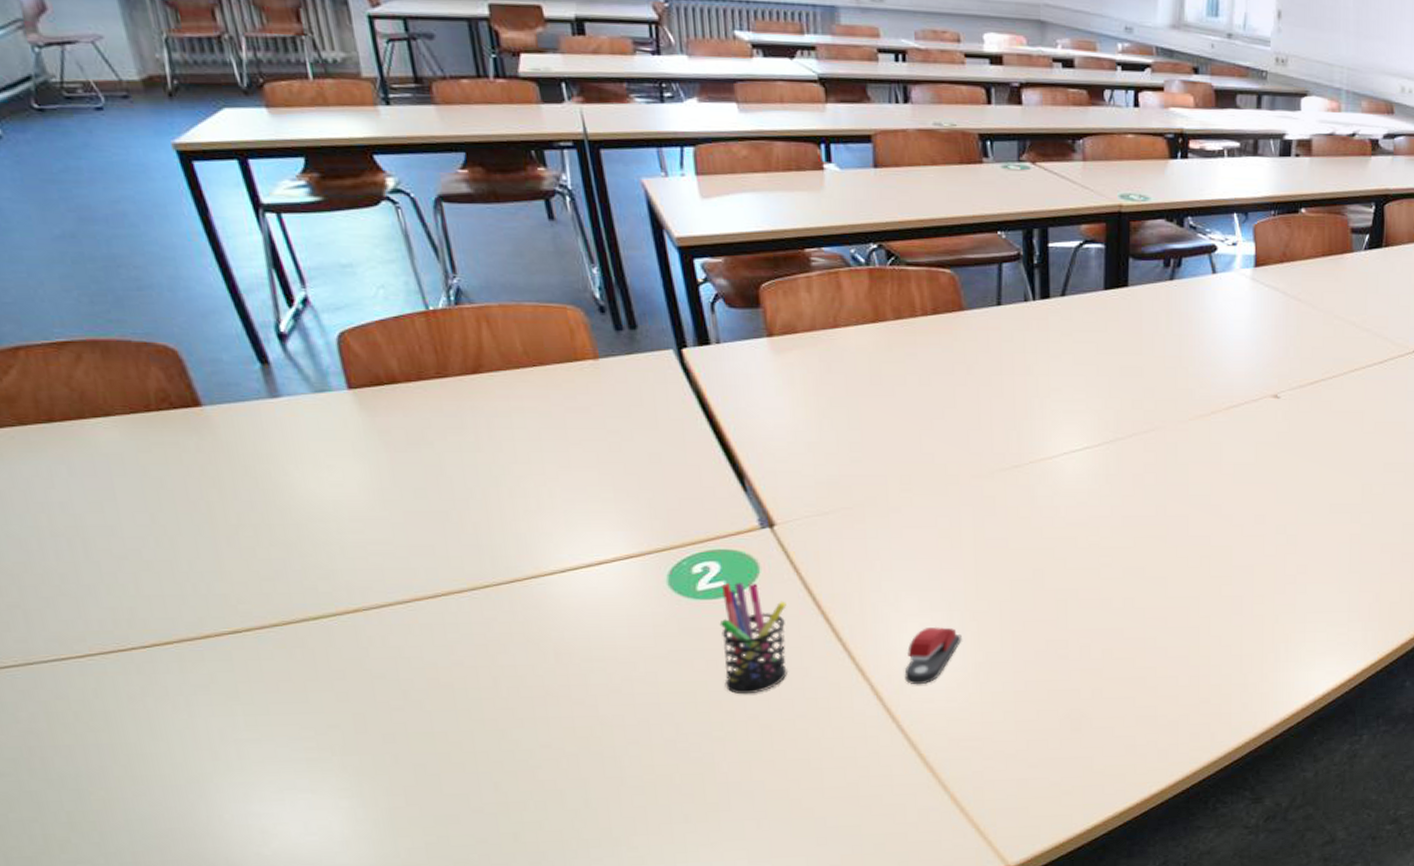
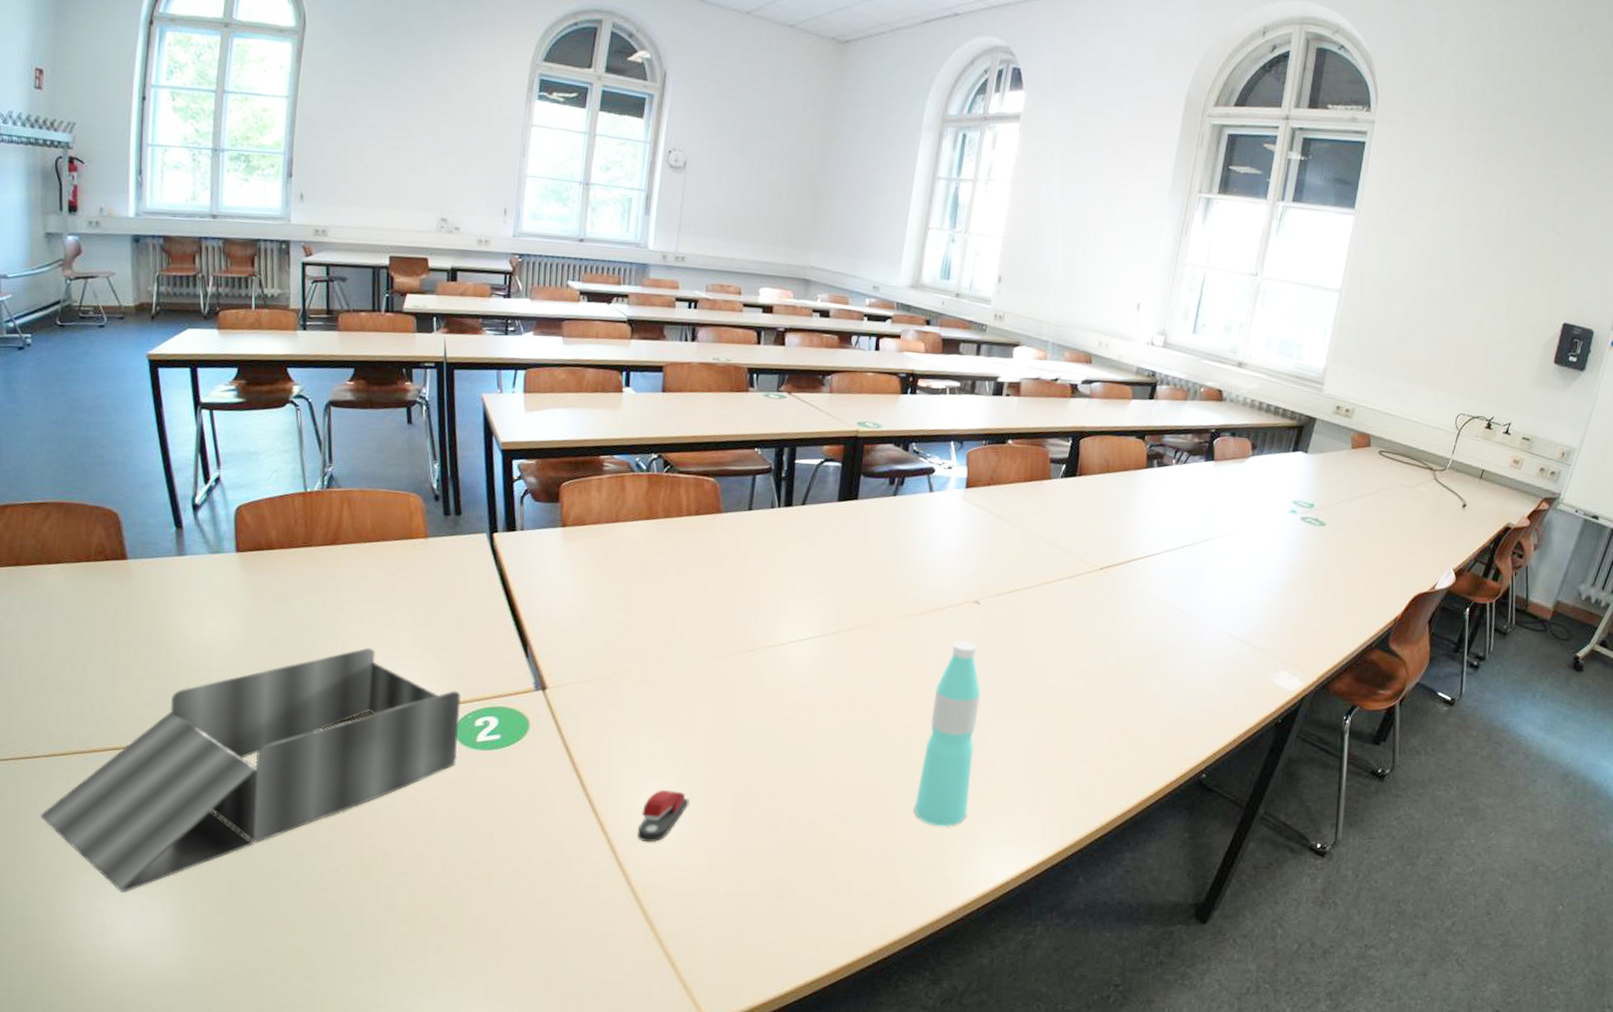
desk organizer: none [153,493,676,792] -> present [40,647,461,893]
pen holder: present [719,582,787,695] -> none [487,736,547,839]
water bottle: none [1220,439,1287,642] -> present [914,640,981,827]

